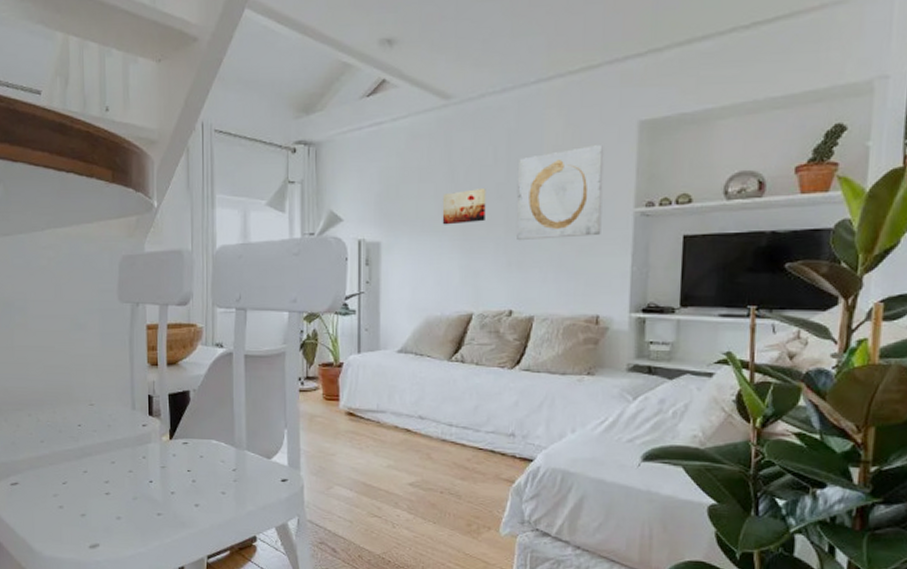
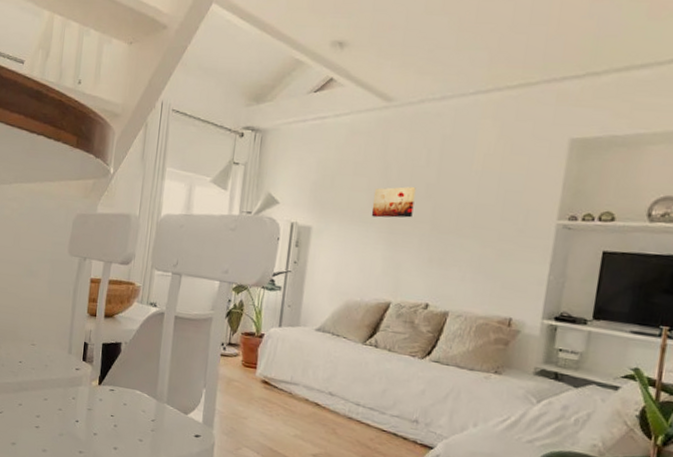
wall art: present [516,145,605,241] -> none [440,157,534,243]

